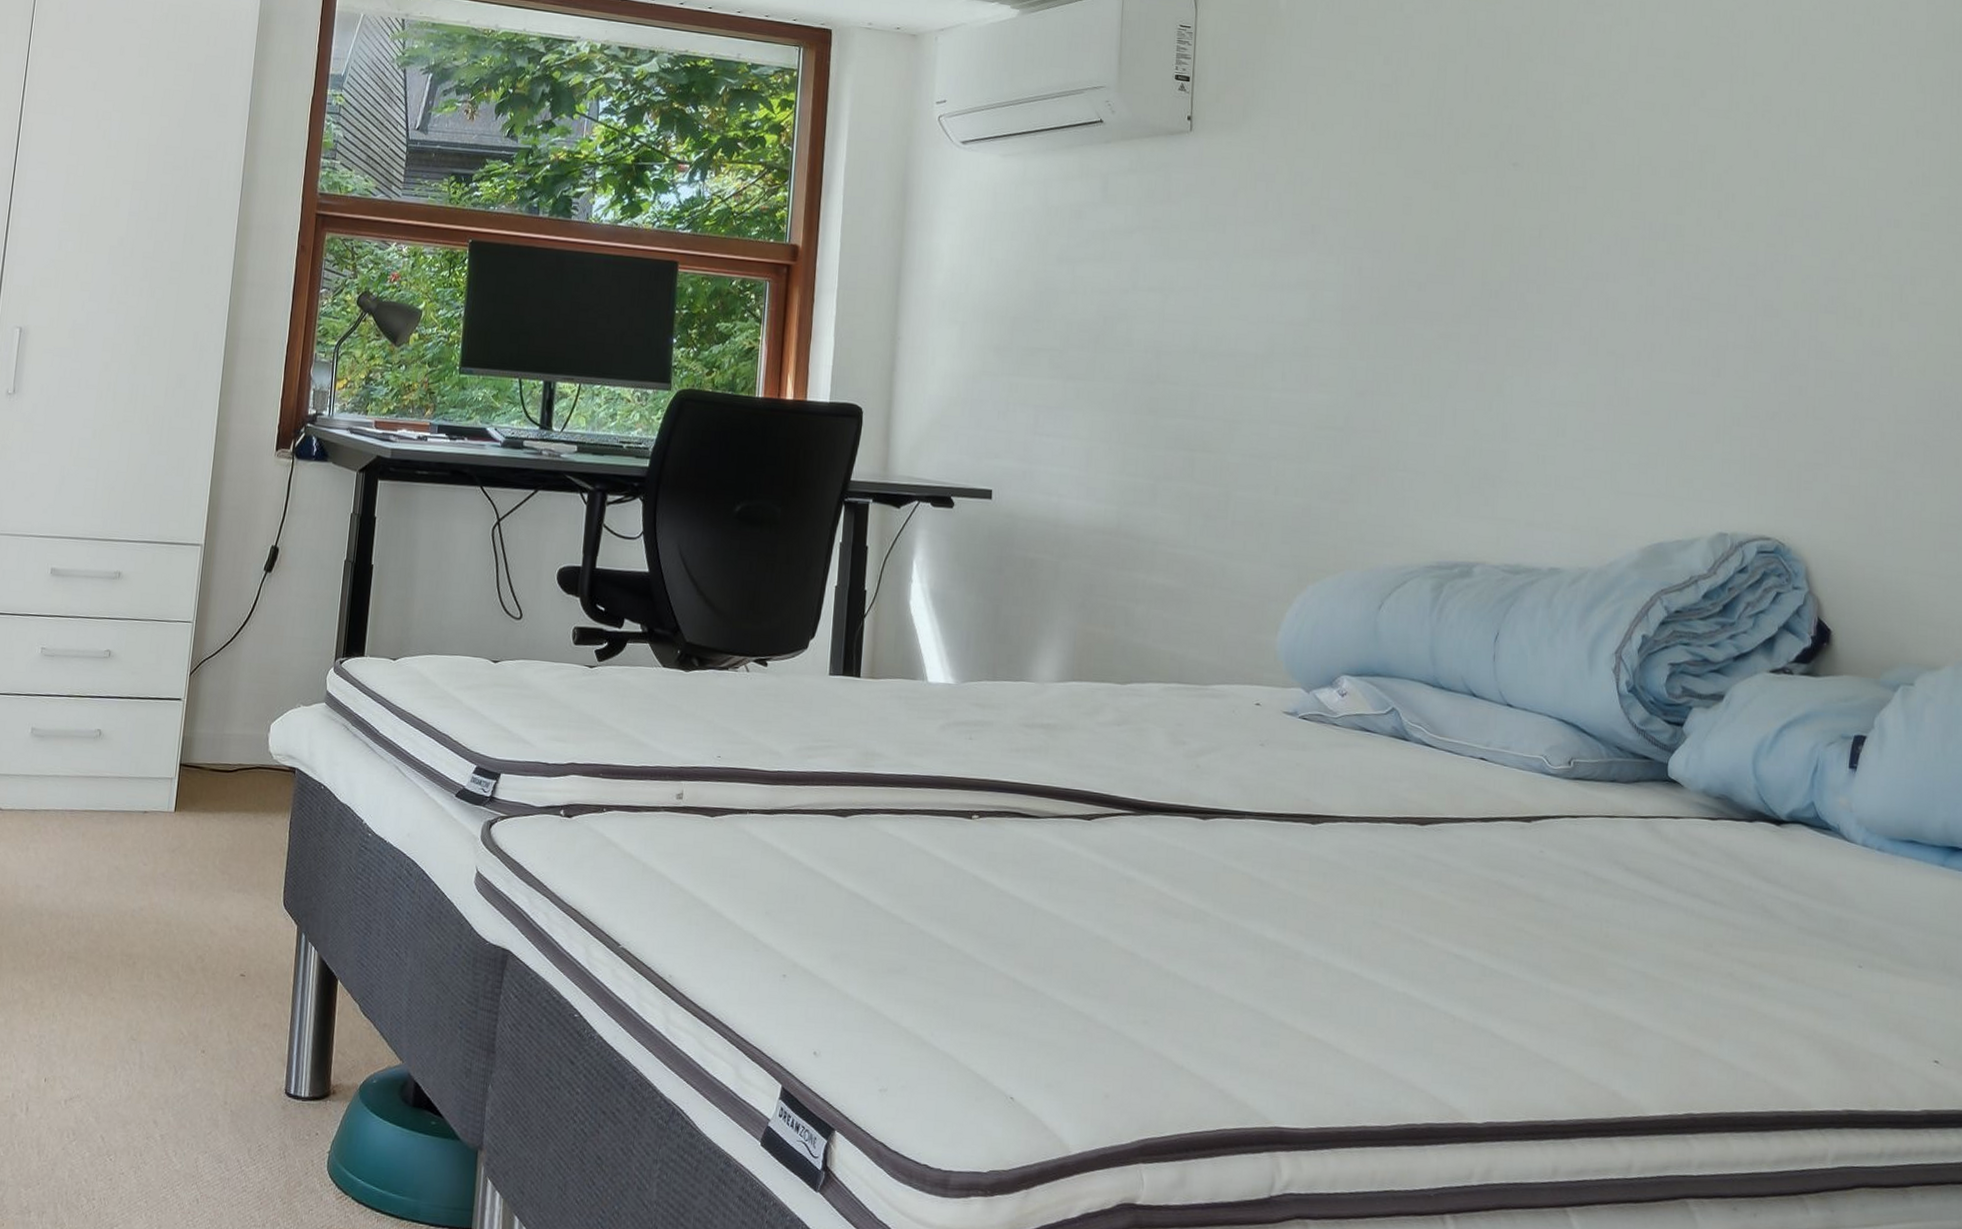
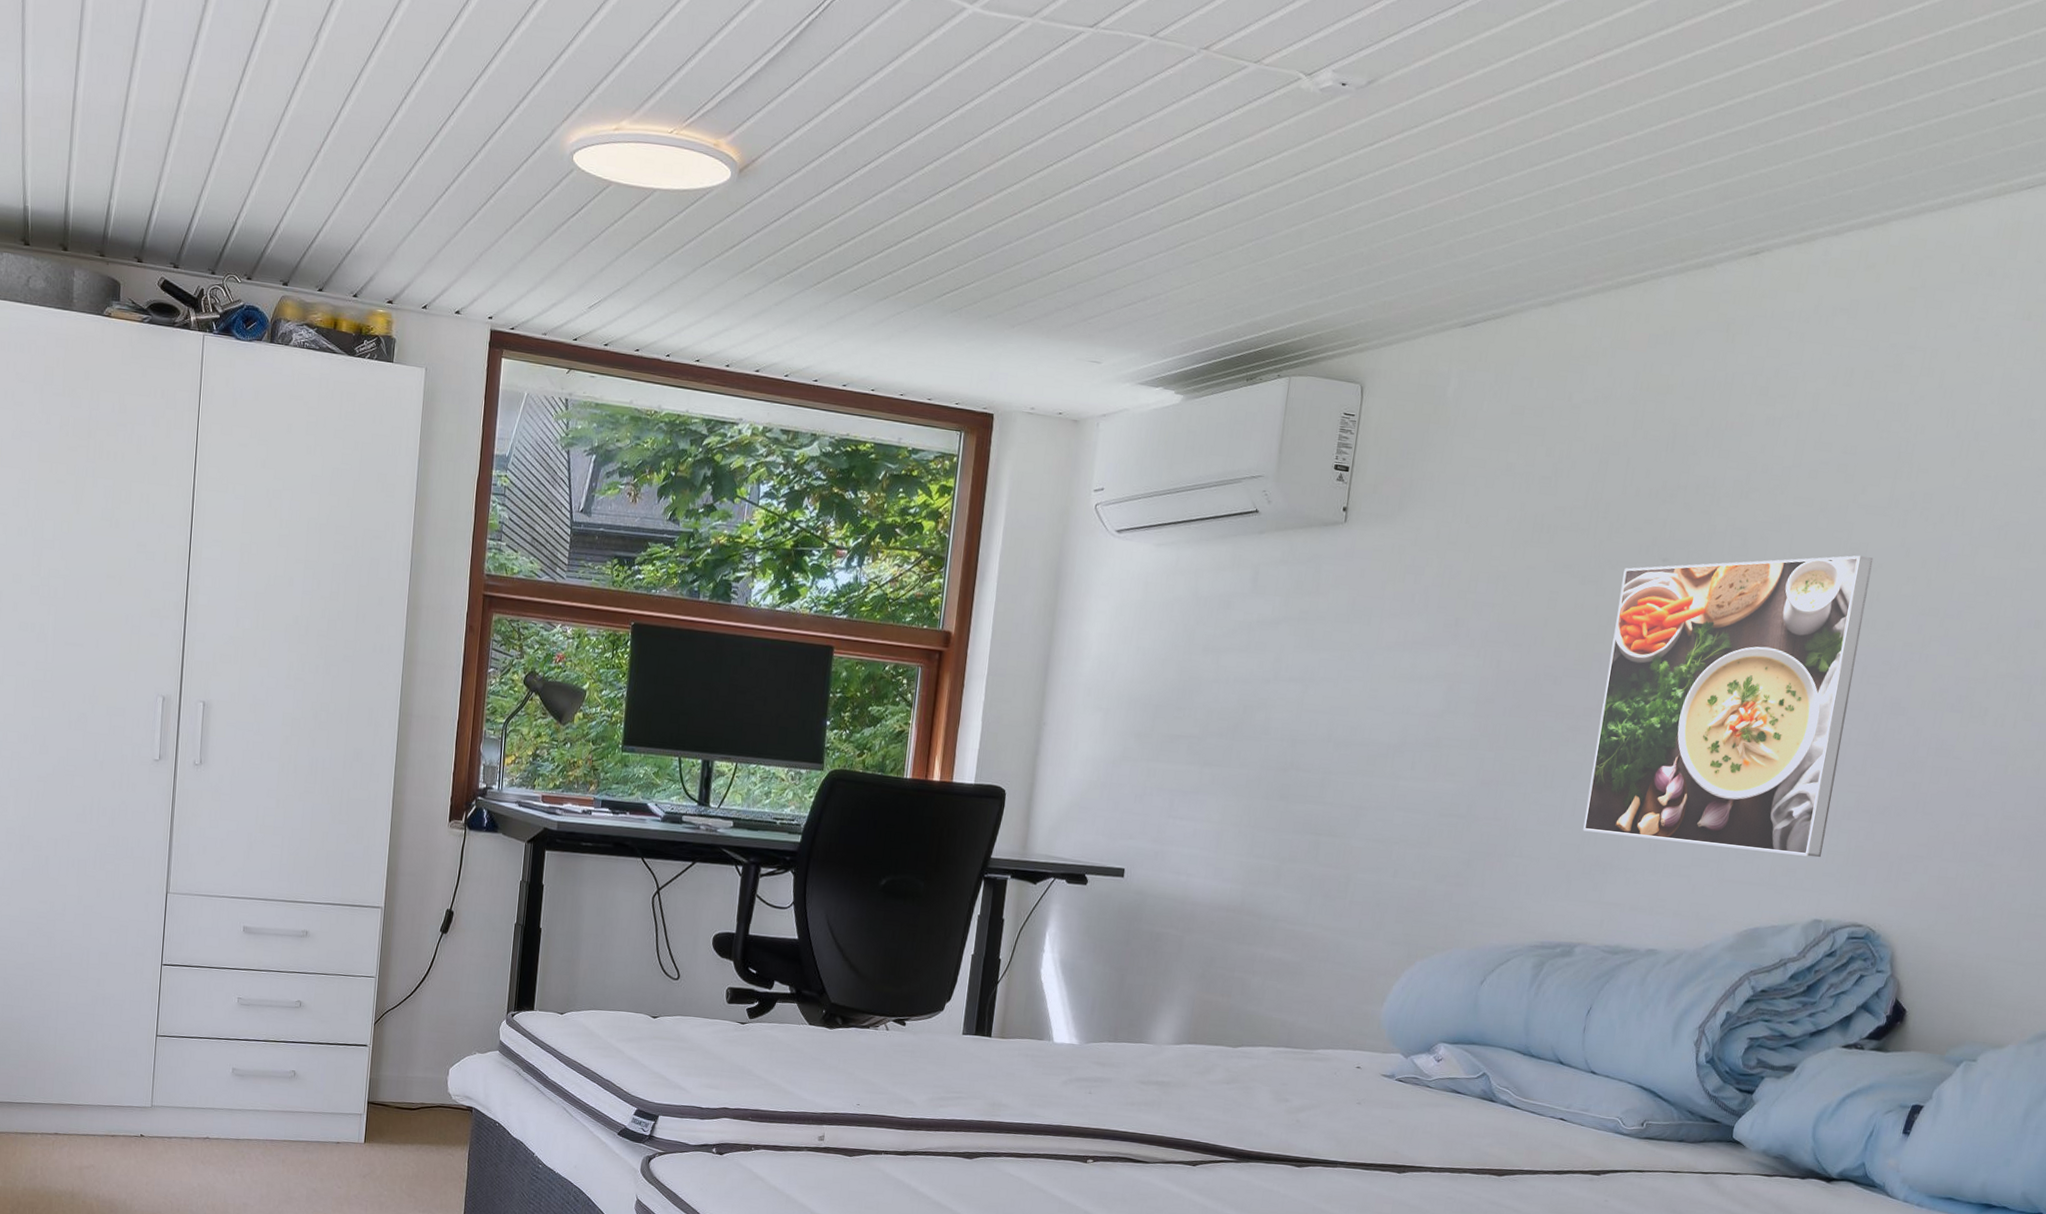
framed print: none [1466,157,1723,467] -> present [1583,555,1874,858]

